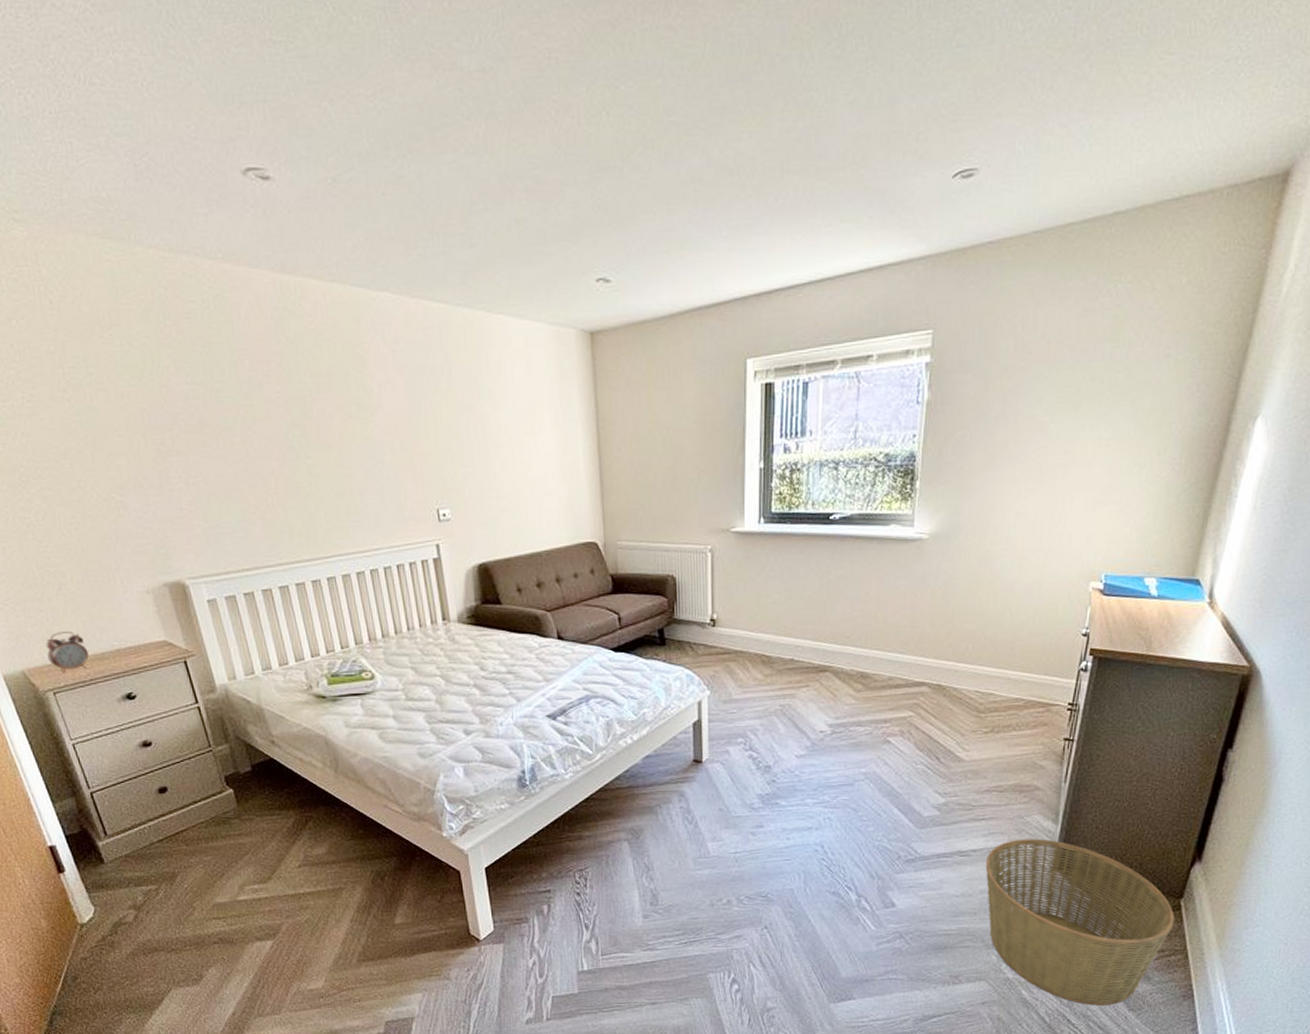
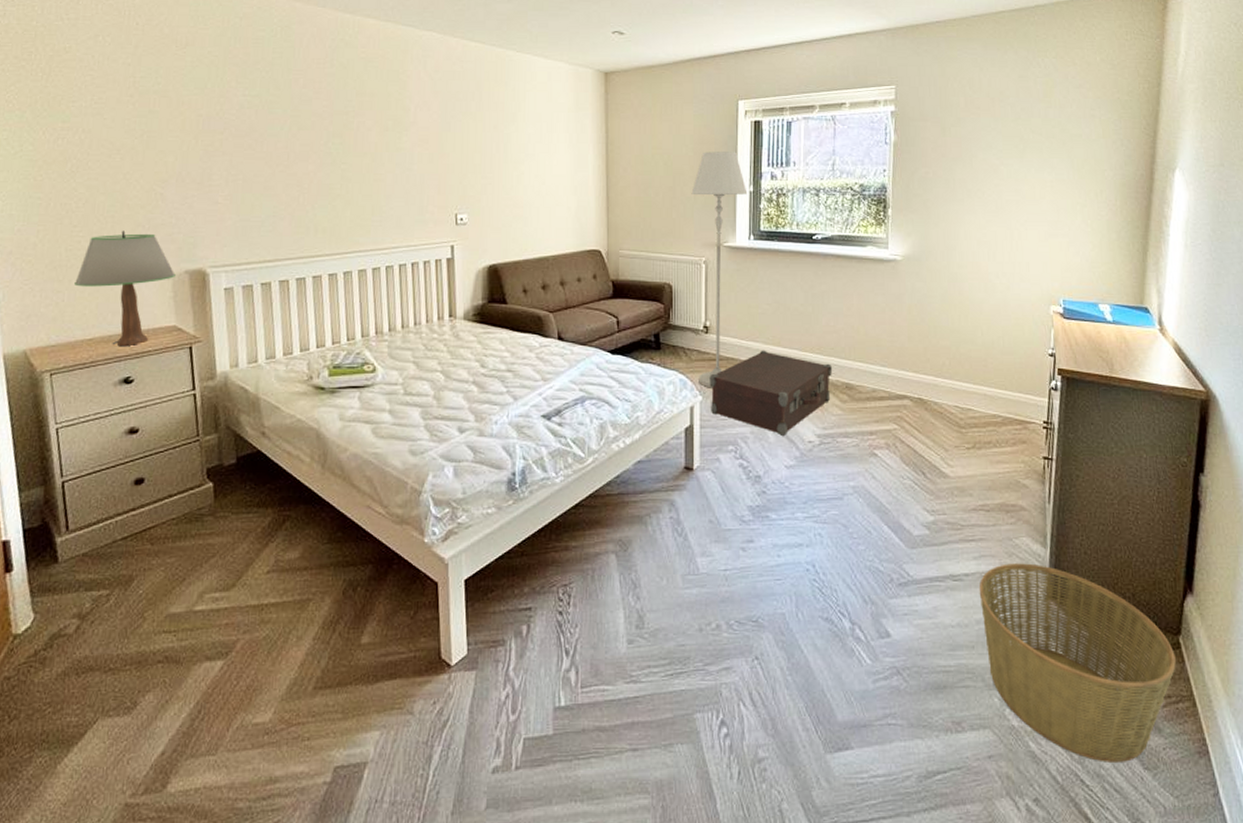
alarm clock: present [45,631,89,673] -> none [53,313,96,354]
table lamp: none [54,544,155,663] -> present [74,230,176,345]
floor lamp: none [694,422,757,683] -> present [691,151,748,388]
suitcase: none [717,641,848,727] -> present [709,350,833,436]

